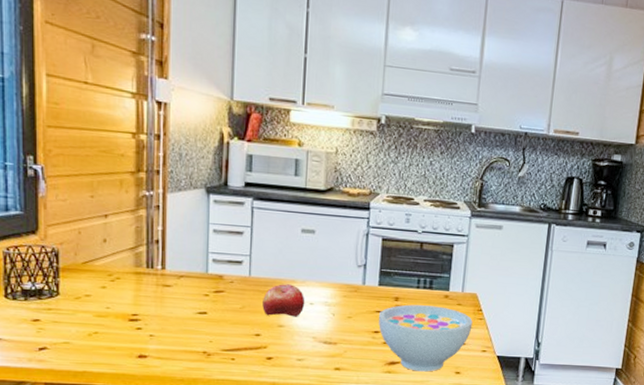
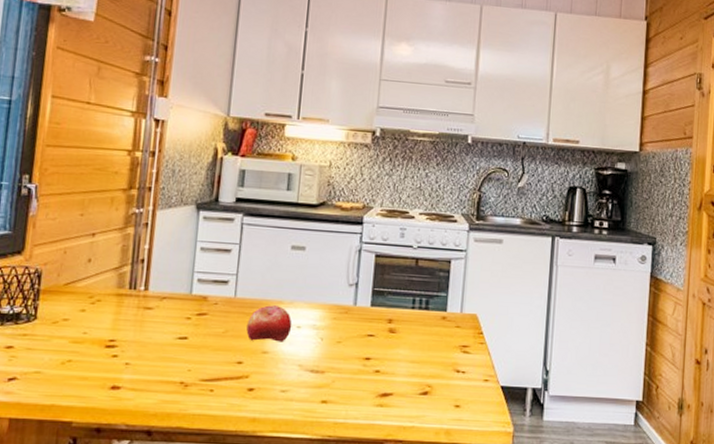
bowl: present [378,304,473,372] -> none [369,327,473,405]

